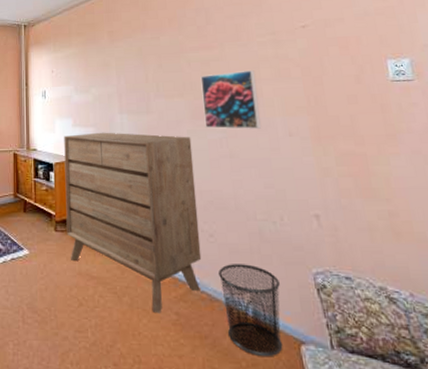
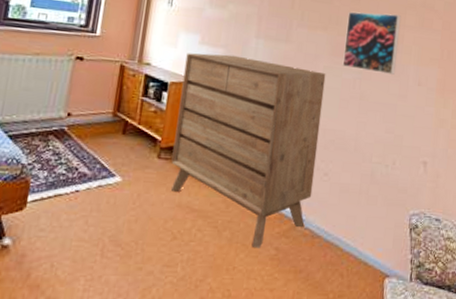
waste bin: present [218,264,283,357] -> none [322,202,379,289]

